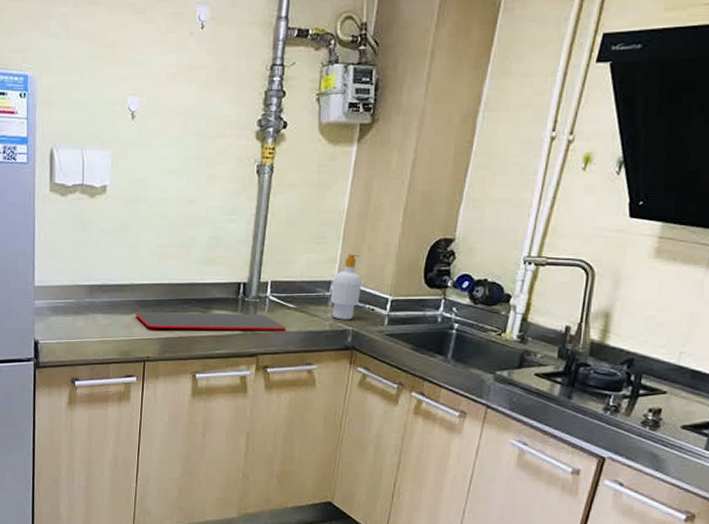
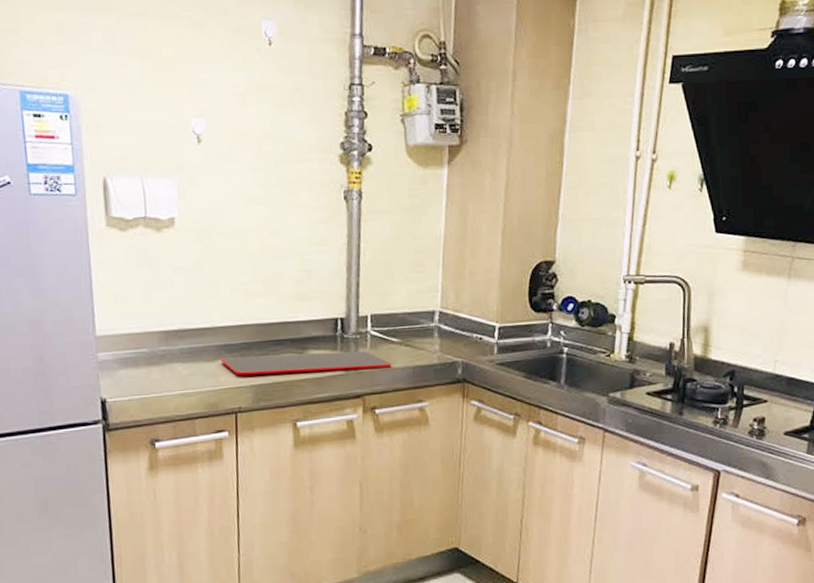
soap bottle: present [330,254,361,320] -> none [435,281,467,352]

